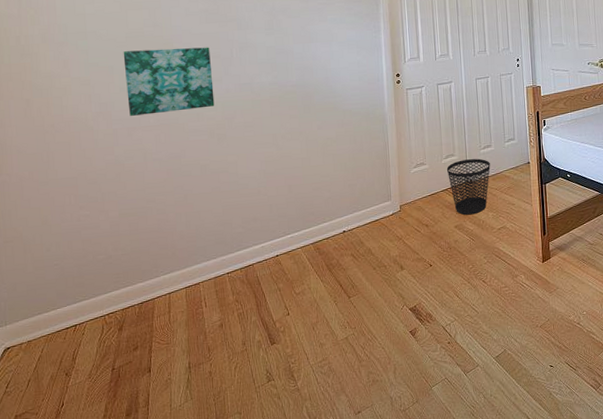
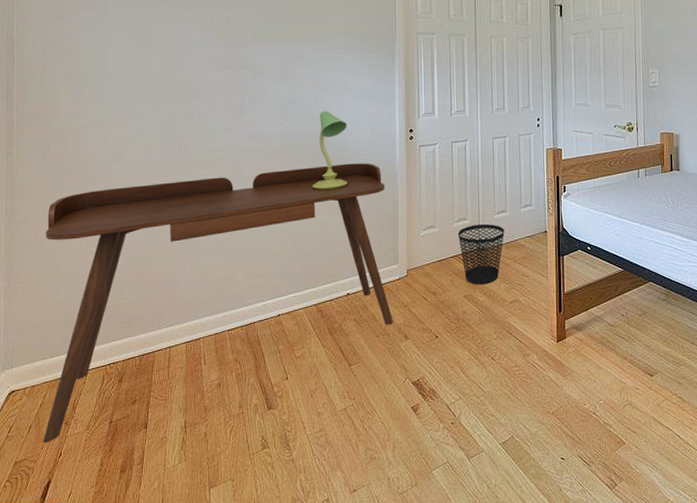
desk: none [32,107,389,395] -> present [43,163,393,443]
wall art: present [123,47,215,117] -> none [139,94,225,162]
table lamp: none [304,59,339,135] -> present [312,111,347,190]

